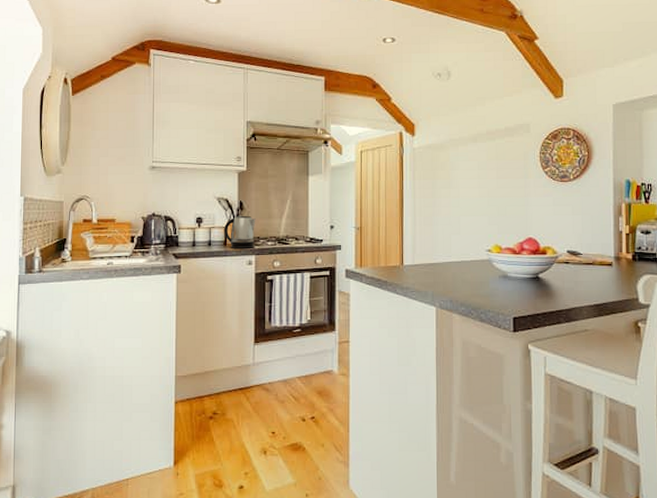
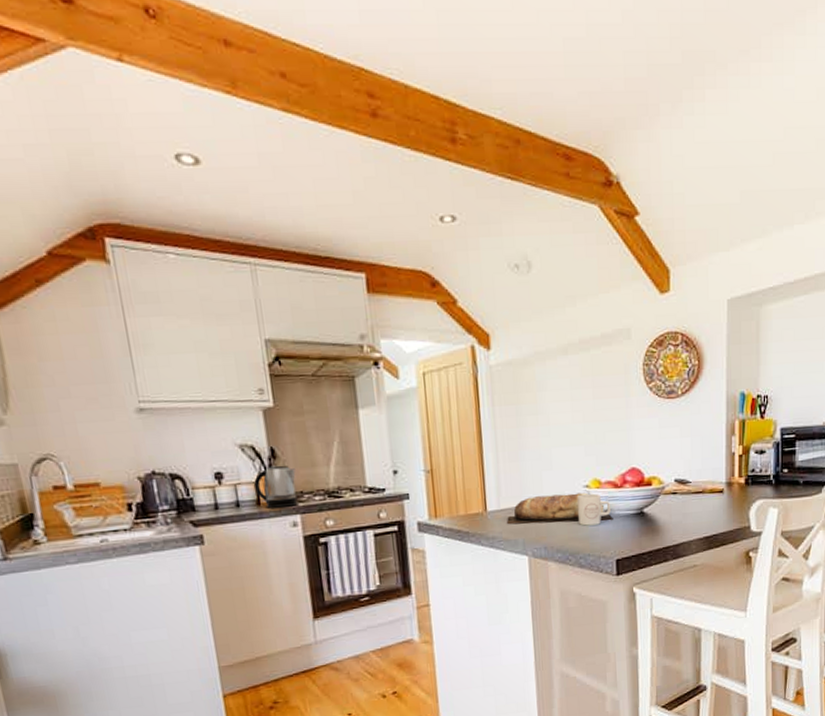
bread loaf: none [419,256,512,282] -> present [507,492,613,524]
mug: none [480,257,510,285] -> present [577,493,612,526]

